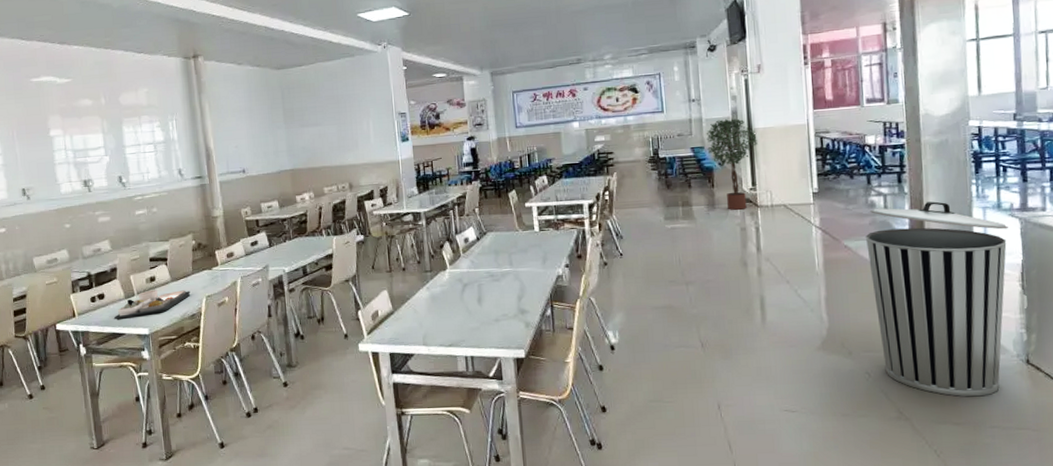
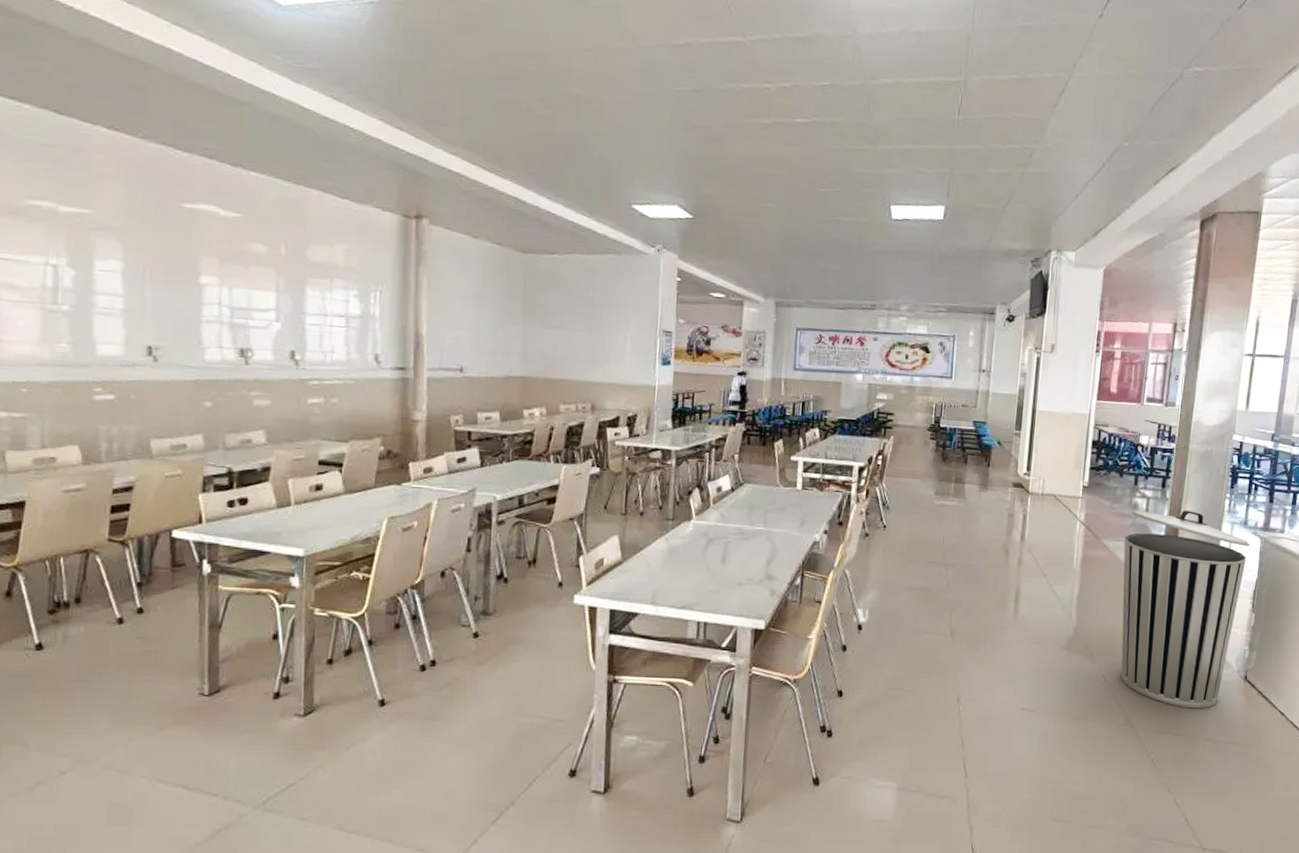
food tray: present [114,289,191,320] -> none [258,501,369,535]
potted tree: present [706,118,757,210] -> none [989,396,1039,494]

